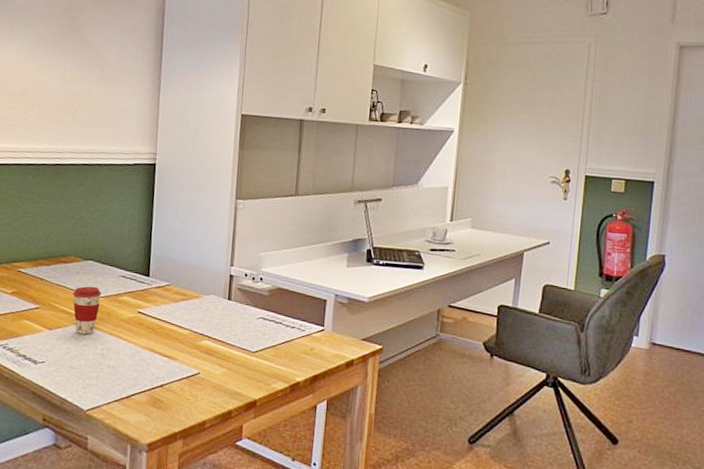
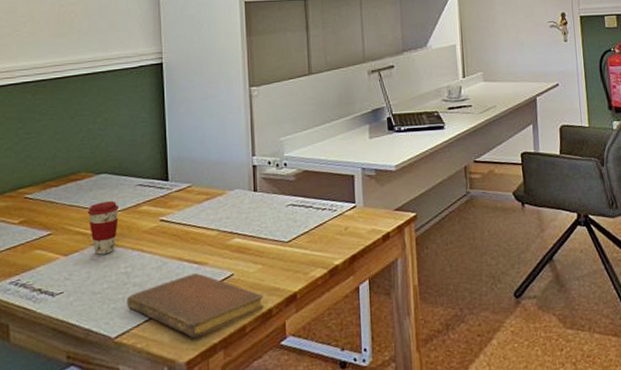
notebook: none [100,366,225,424] -> present [127,273,263,338]

